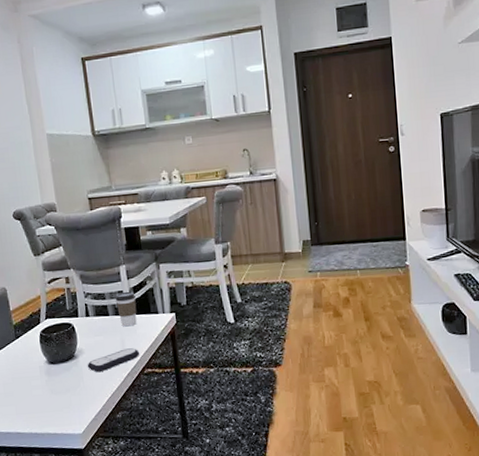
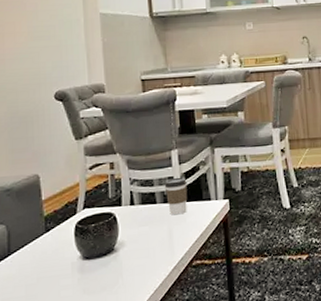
remote control: present [87,348,140,373] -> none [128,238,189,267]

